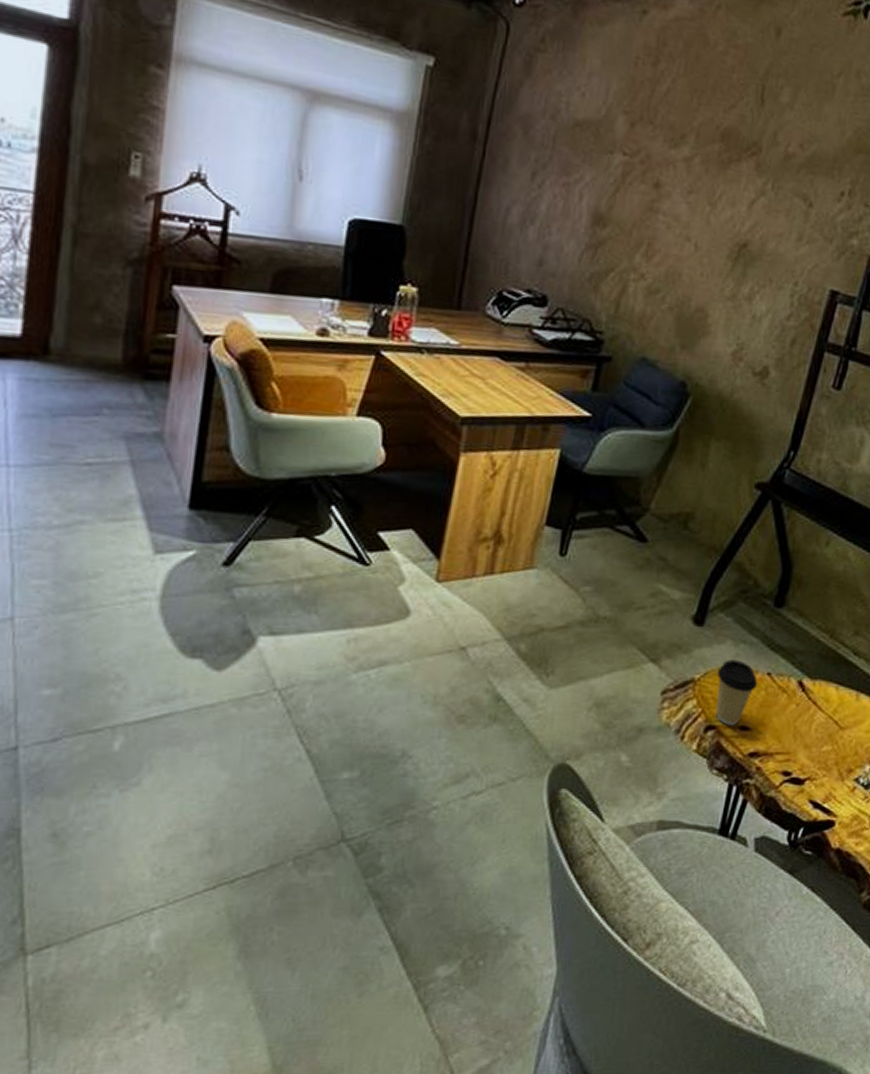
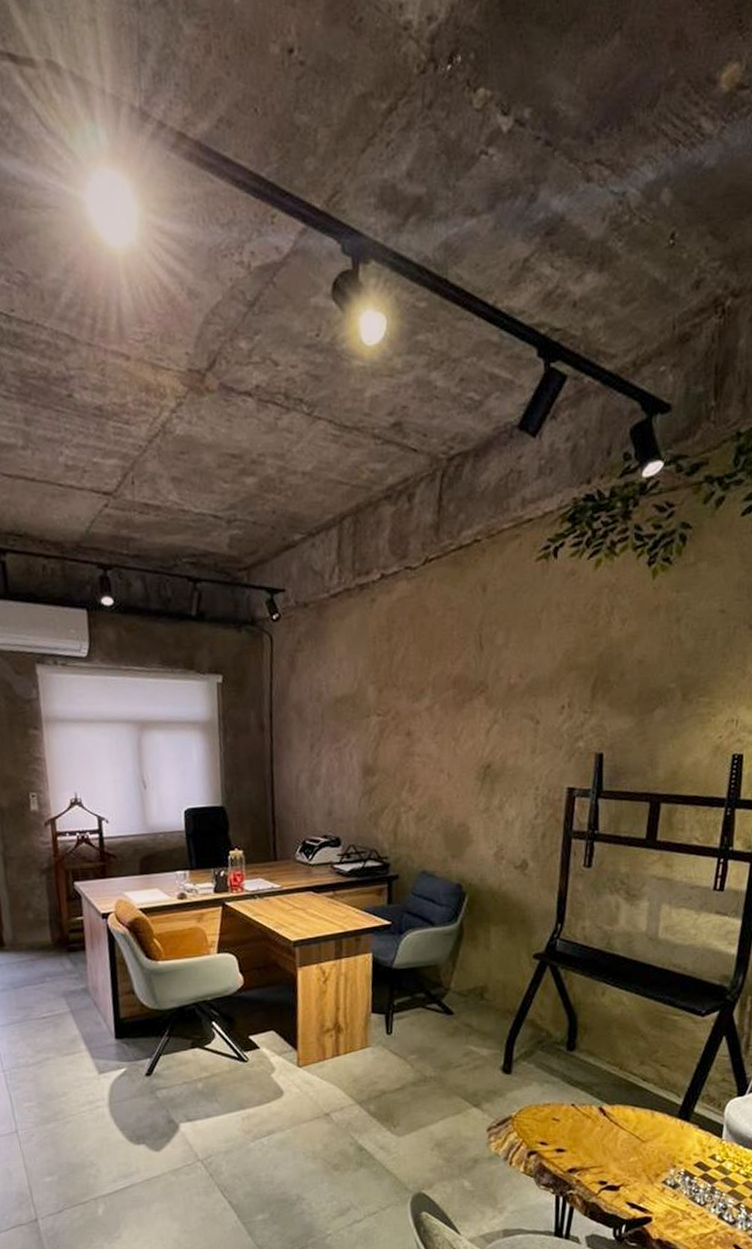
coffee cup: present [716,660,758,726] -> none [529,1097,565,1150]

